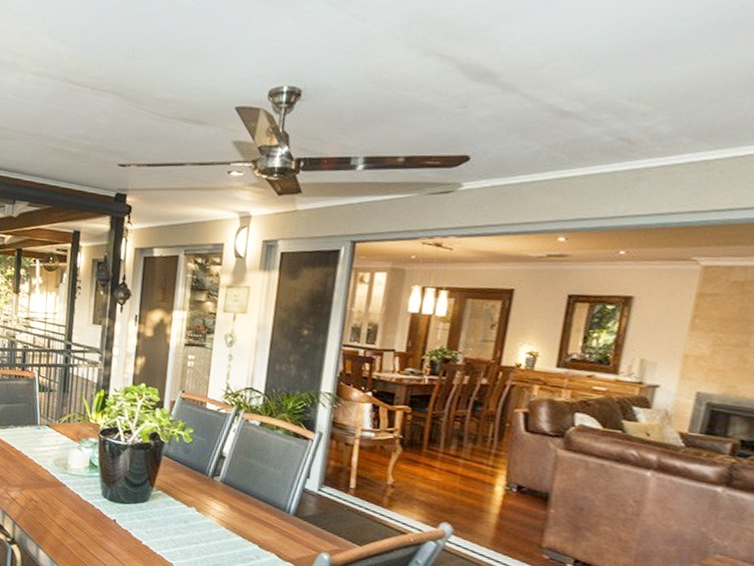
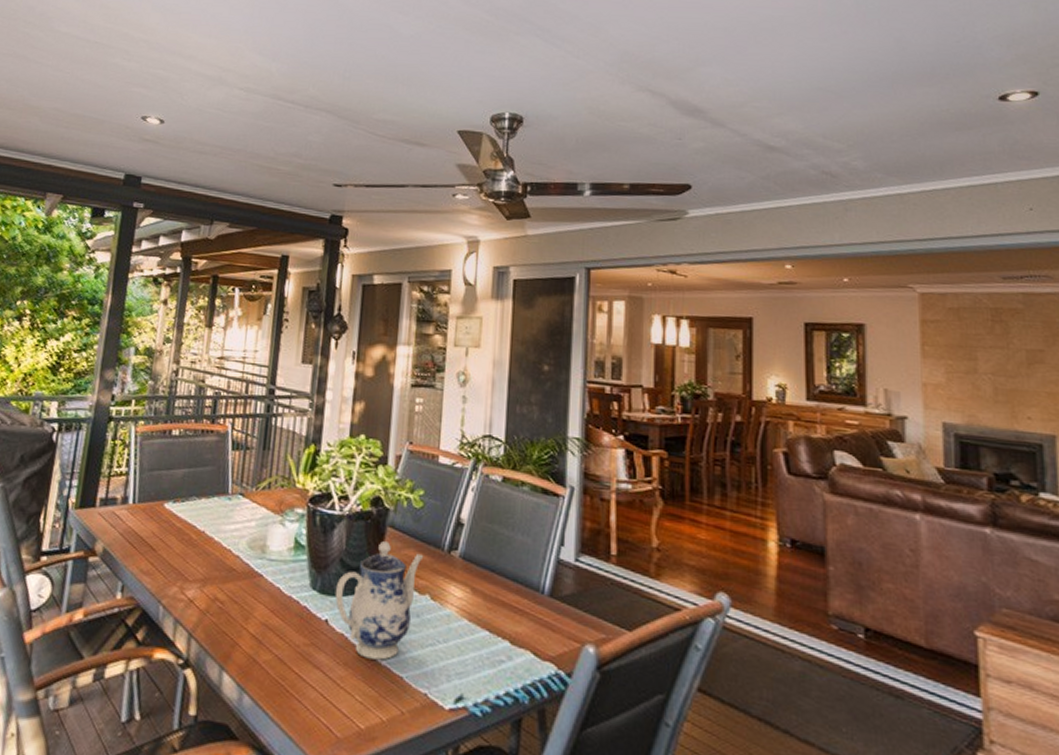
teapot: none [121,466,192,551] -> present [335,541,424,660]

